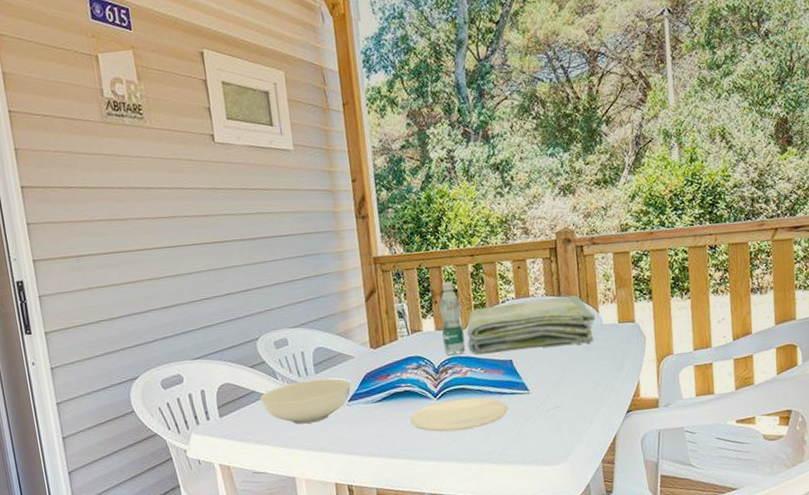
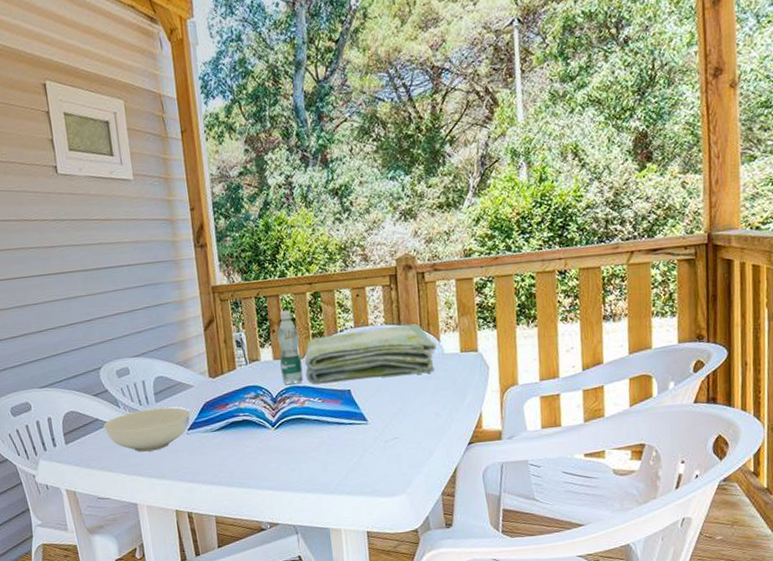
plate: present [409,398,509,432] -> none [247,427,347,462]

